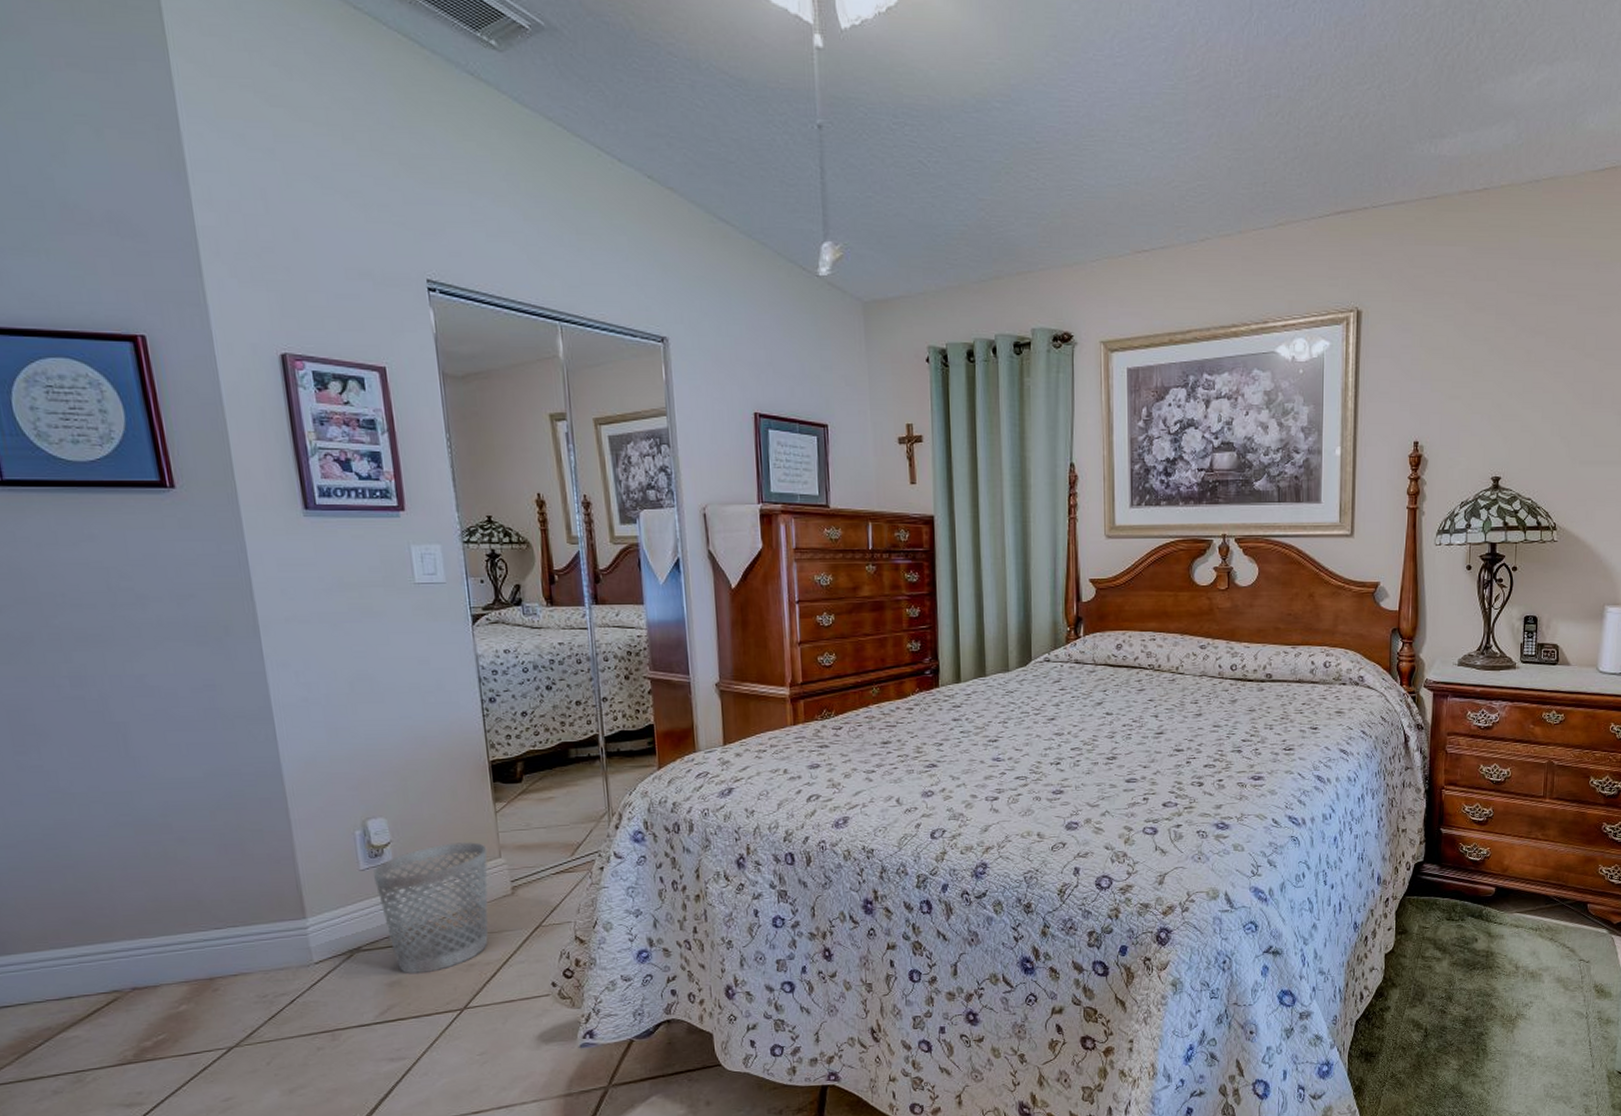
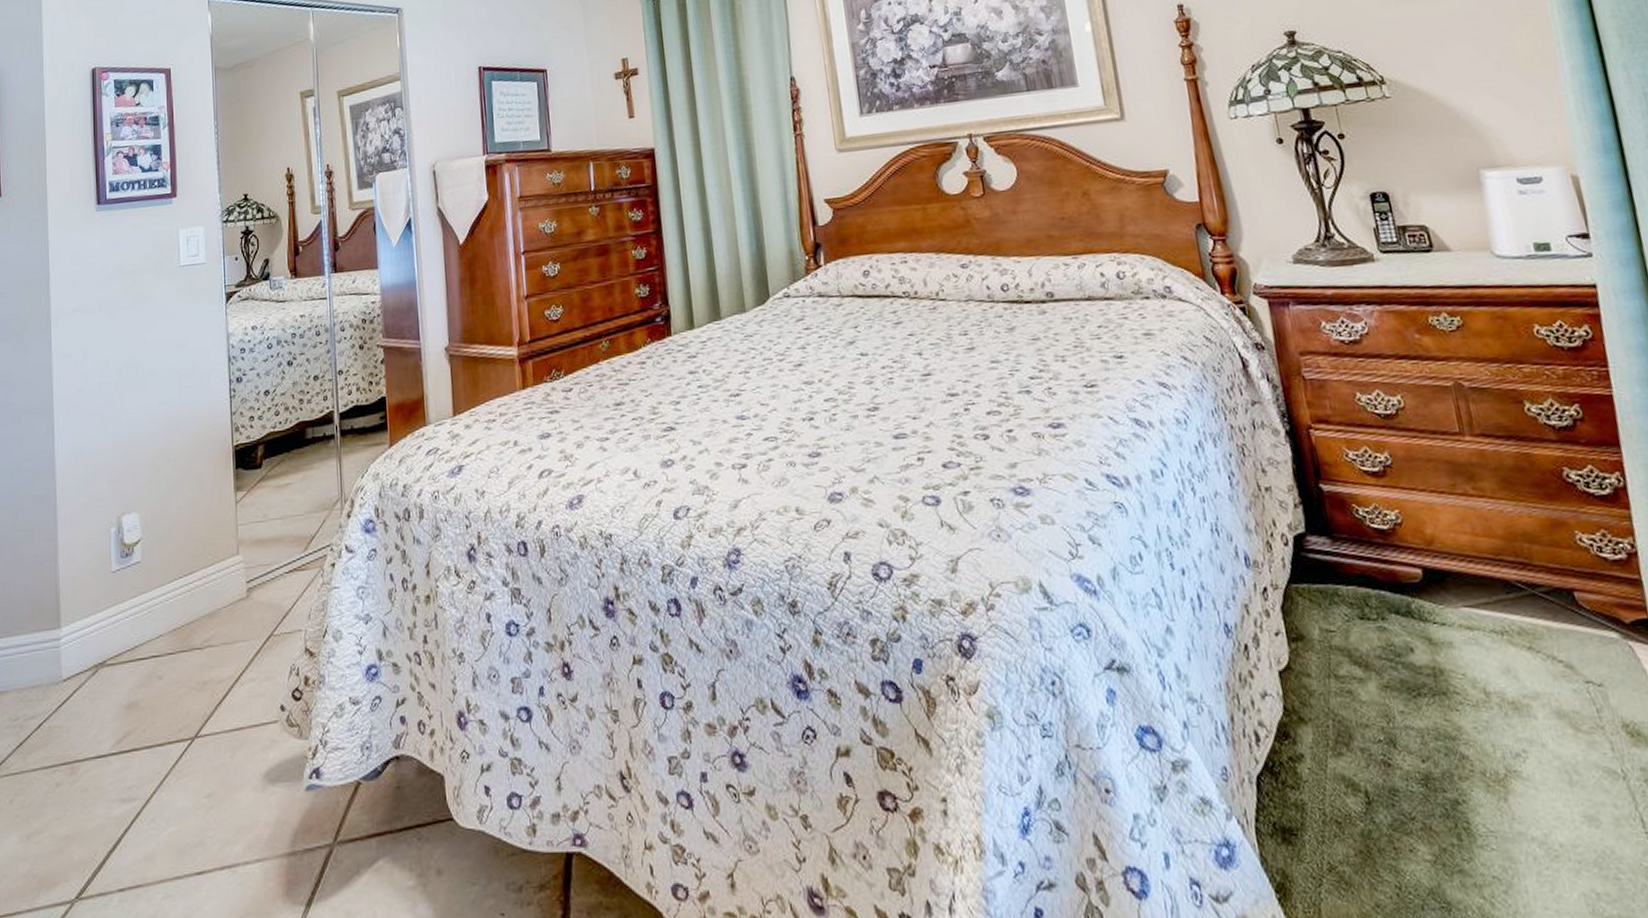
wastebasket: present [372,842,489,974] -> none [122,537,227,694]

